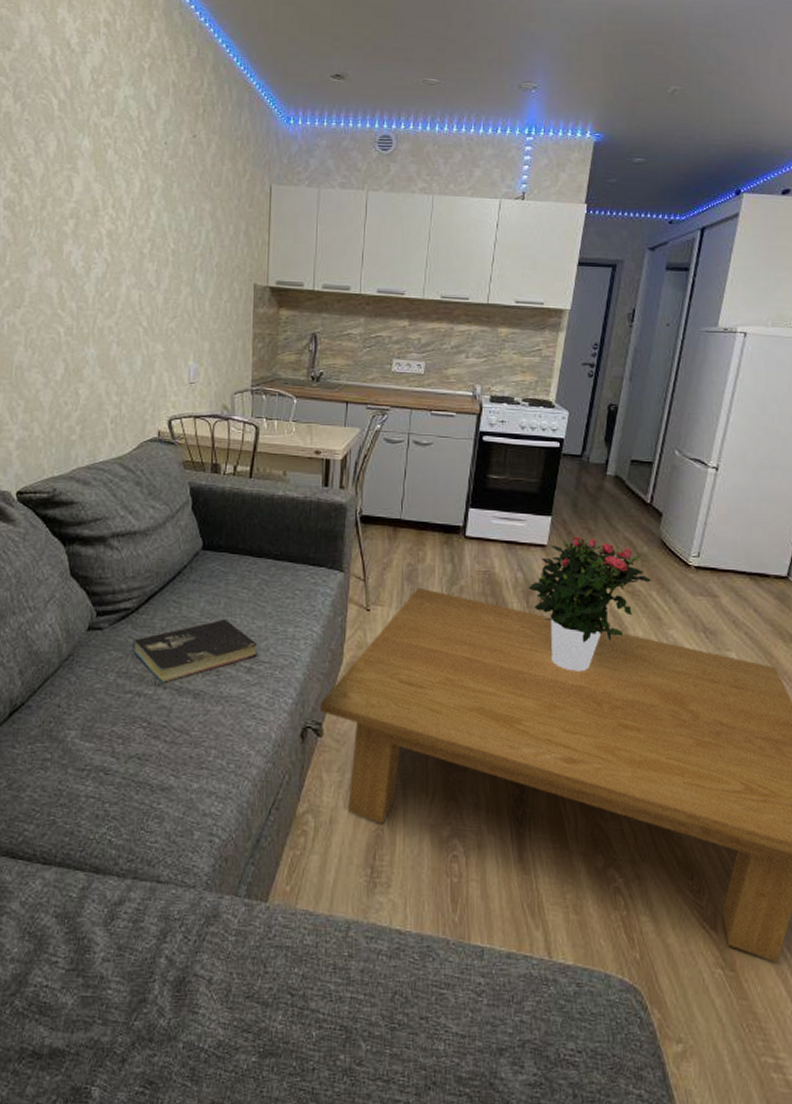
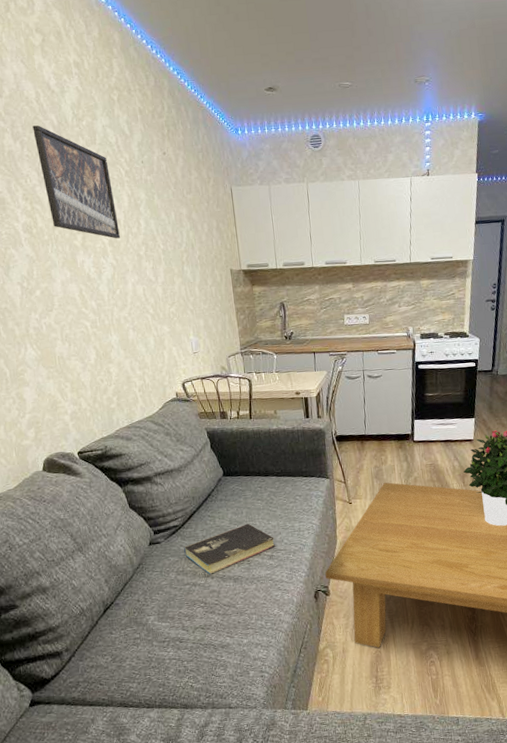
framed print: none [39,86,124,230] -> present [32,125,120,239]

